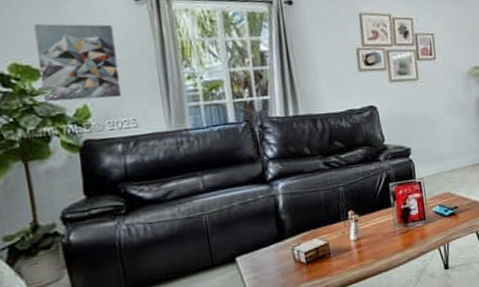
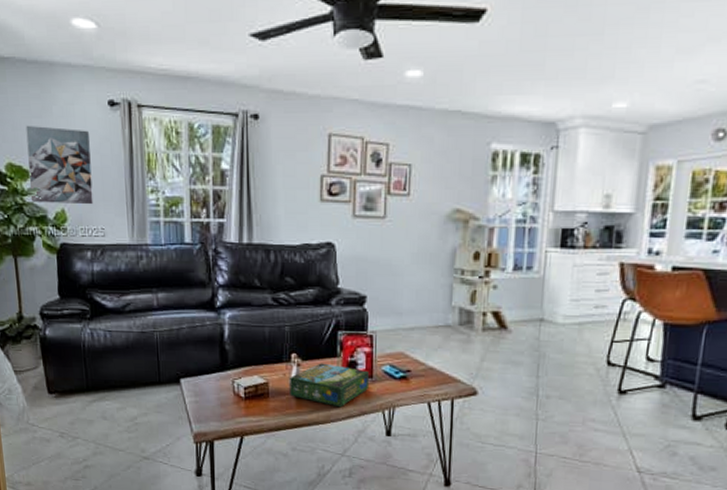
board game: none [349,214,424,253] -> present [290,363,370,408]

